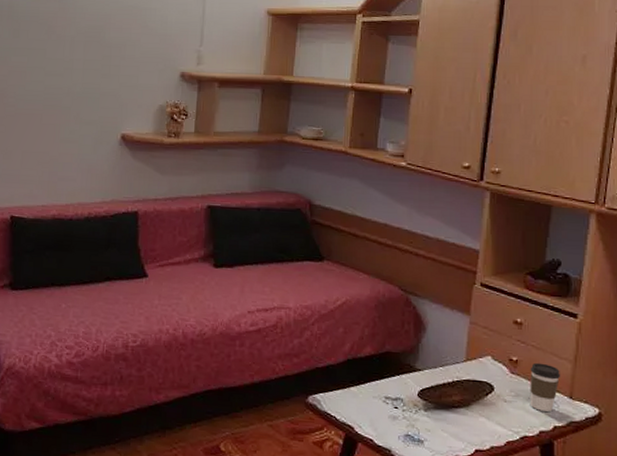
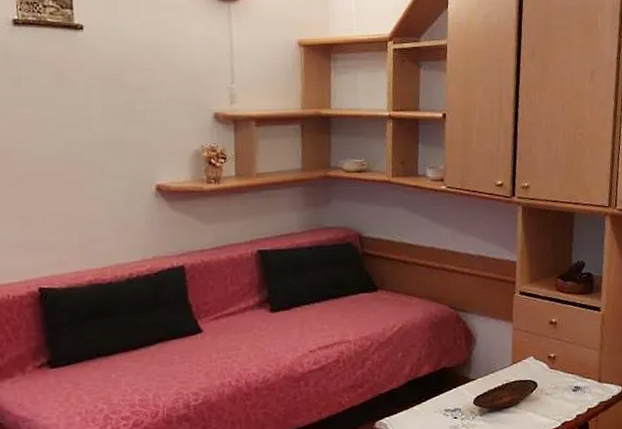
coffee cup: present [530,362,561,412] -> none [565,355,591,398]

